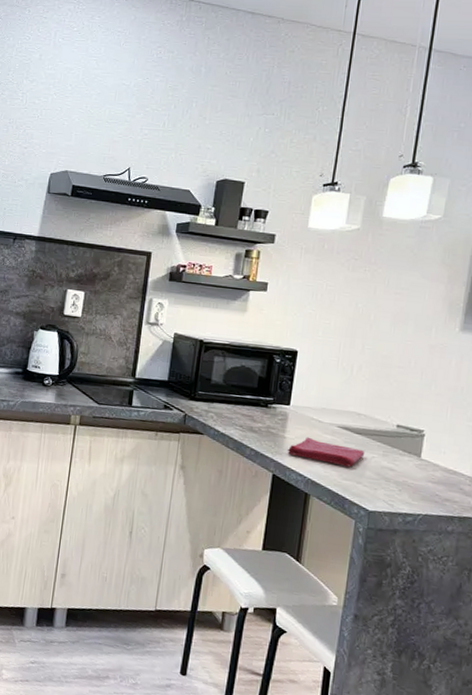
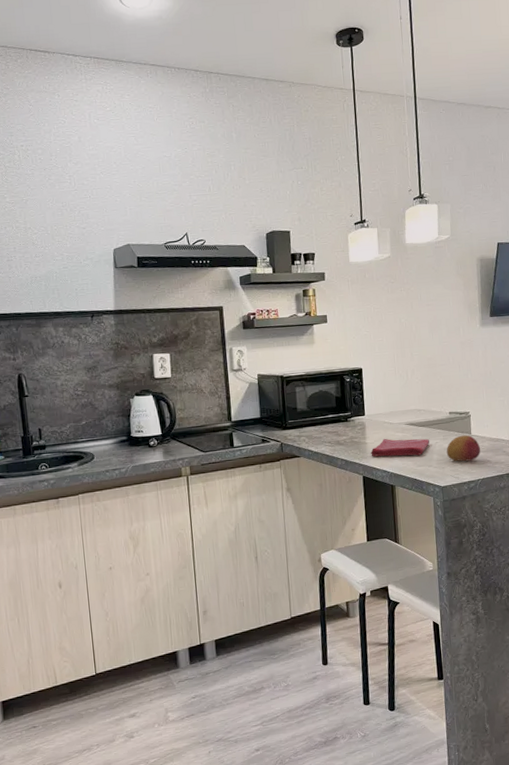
fruit: none [383,455,430,490] -> present [446,435,480,462]

